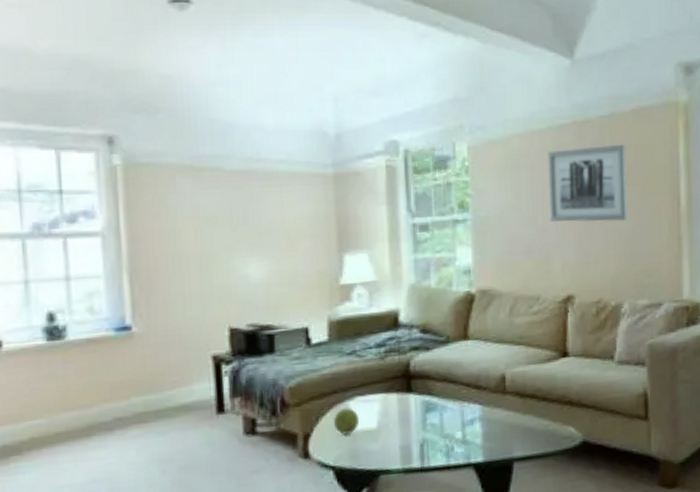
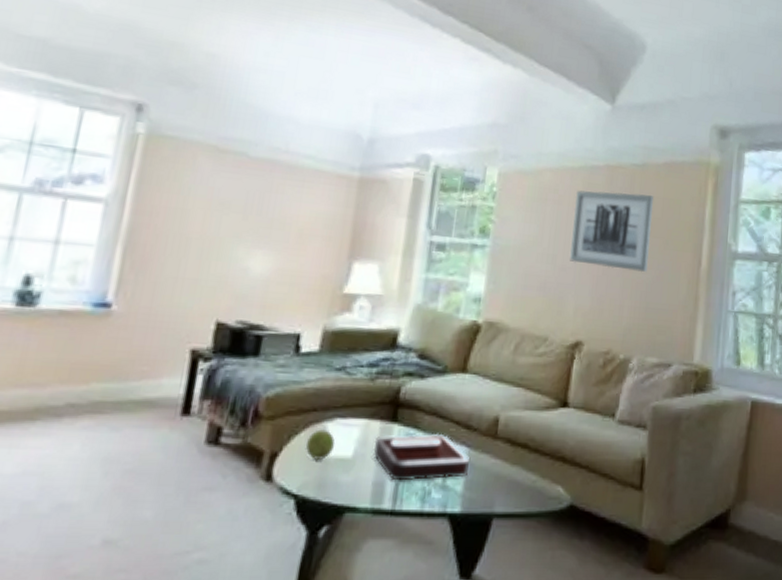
decorative tray: none [394,396,484,443] -> present [372,433,469,481]

